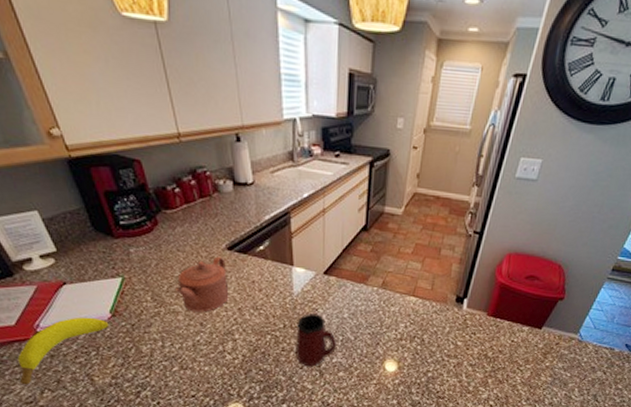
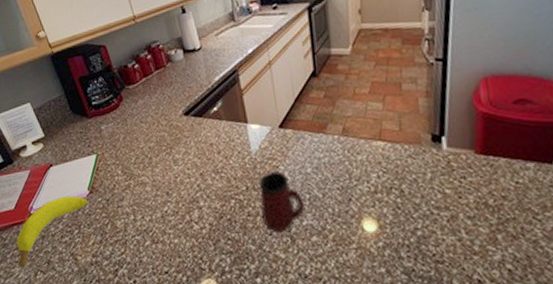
teapot: present [176,256,229,313] -> none [142,122,190,182]

